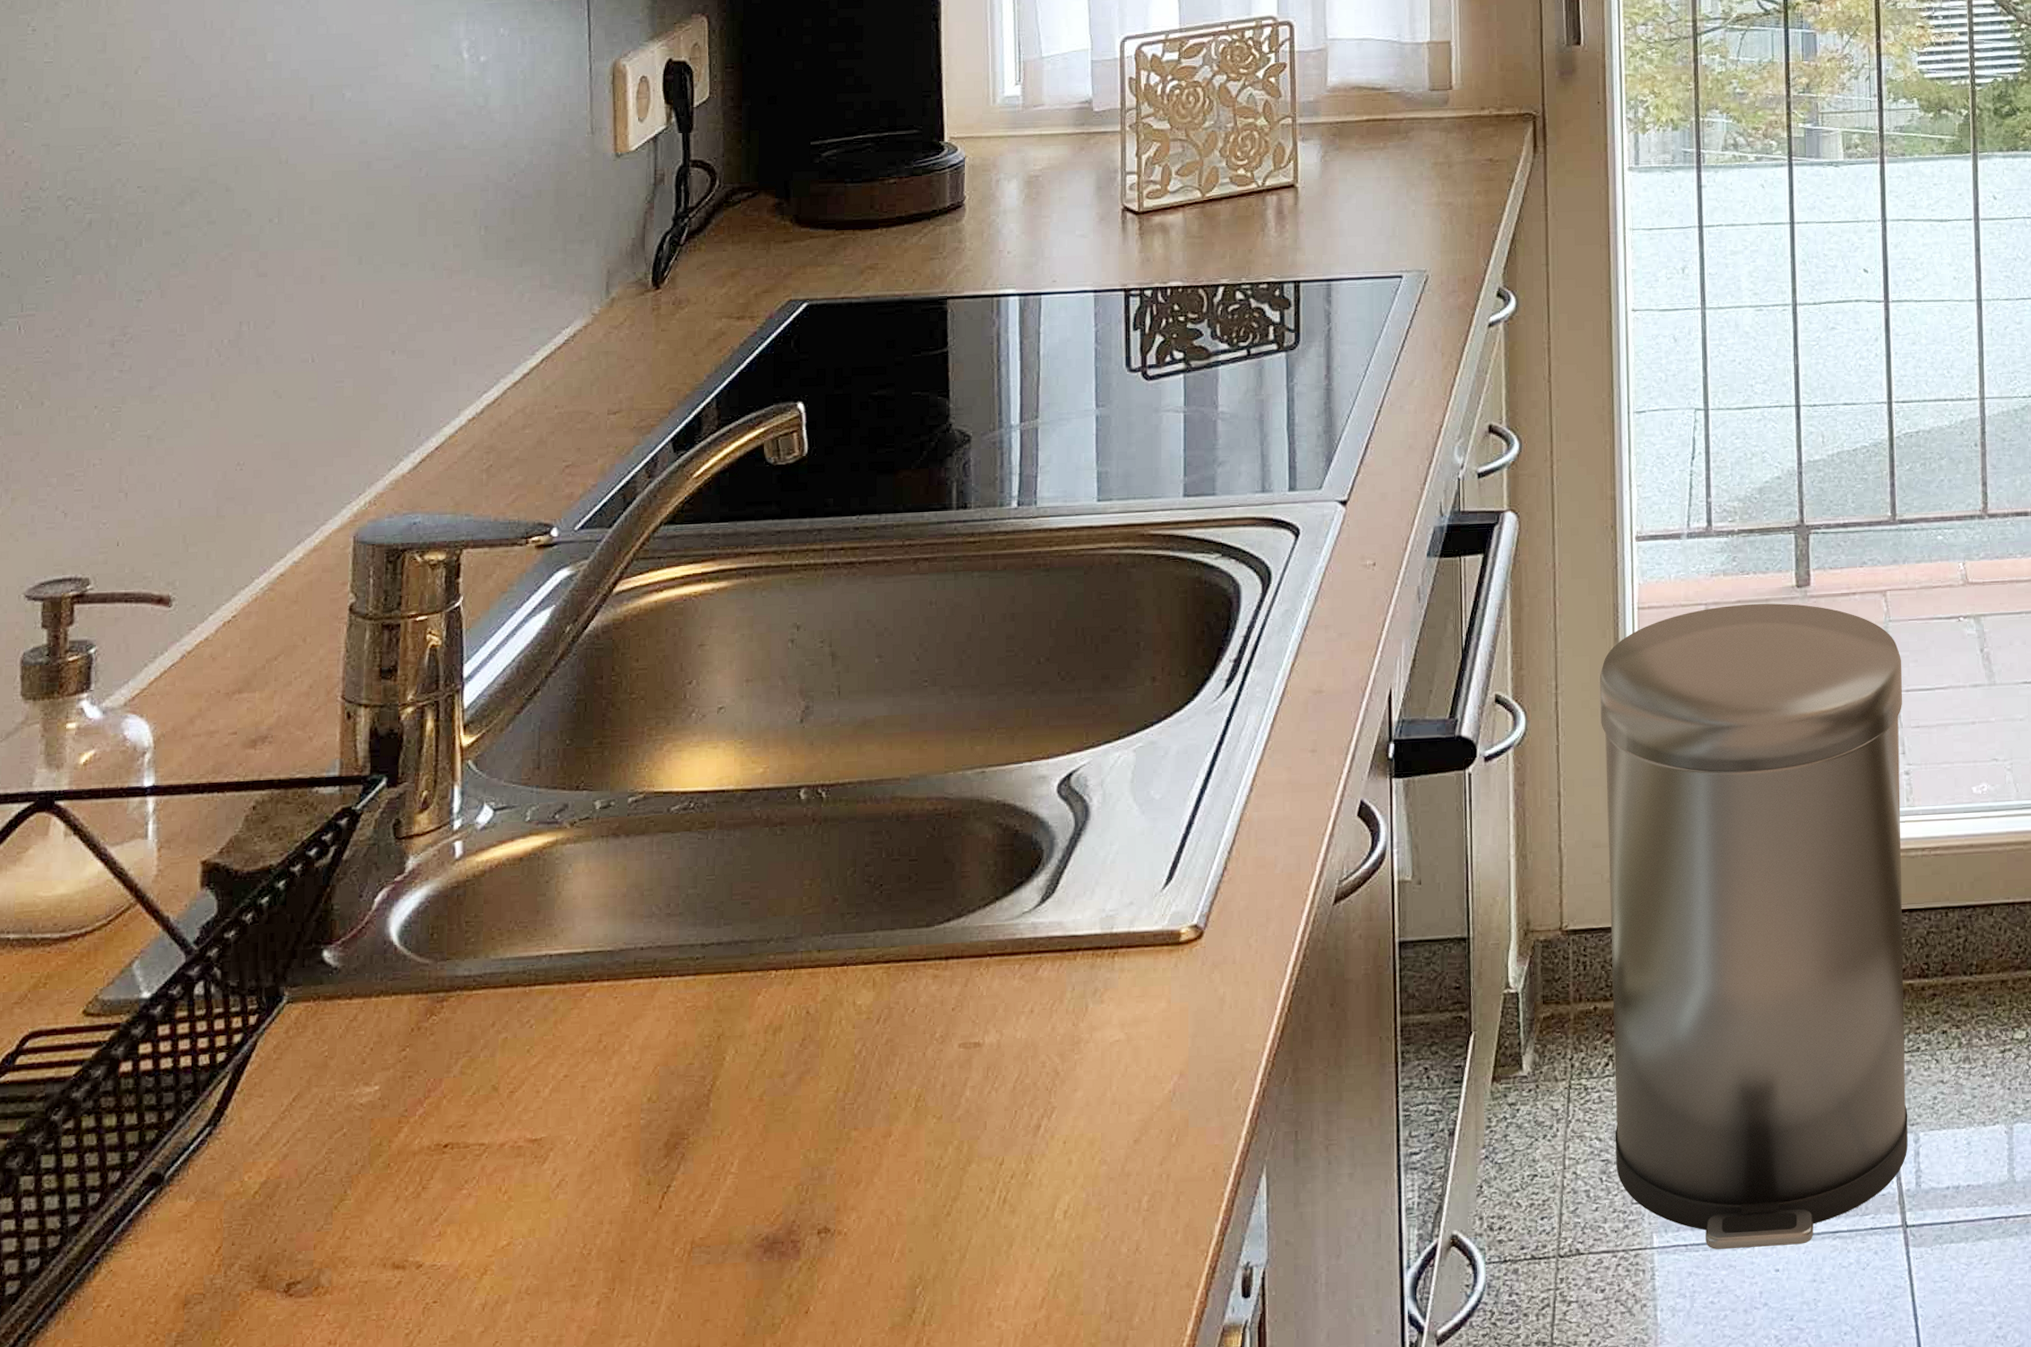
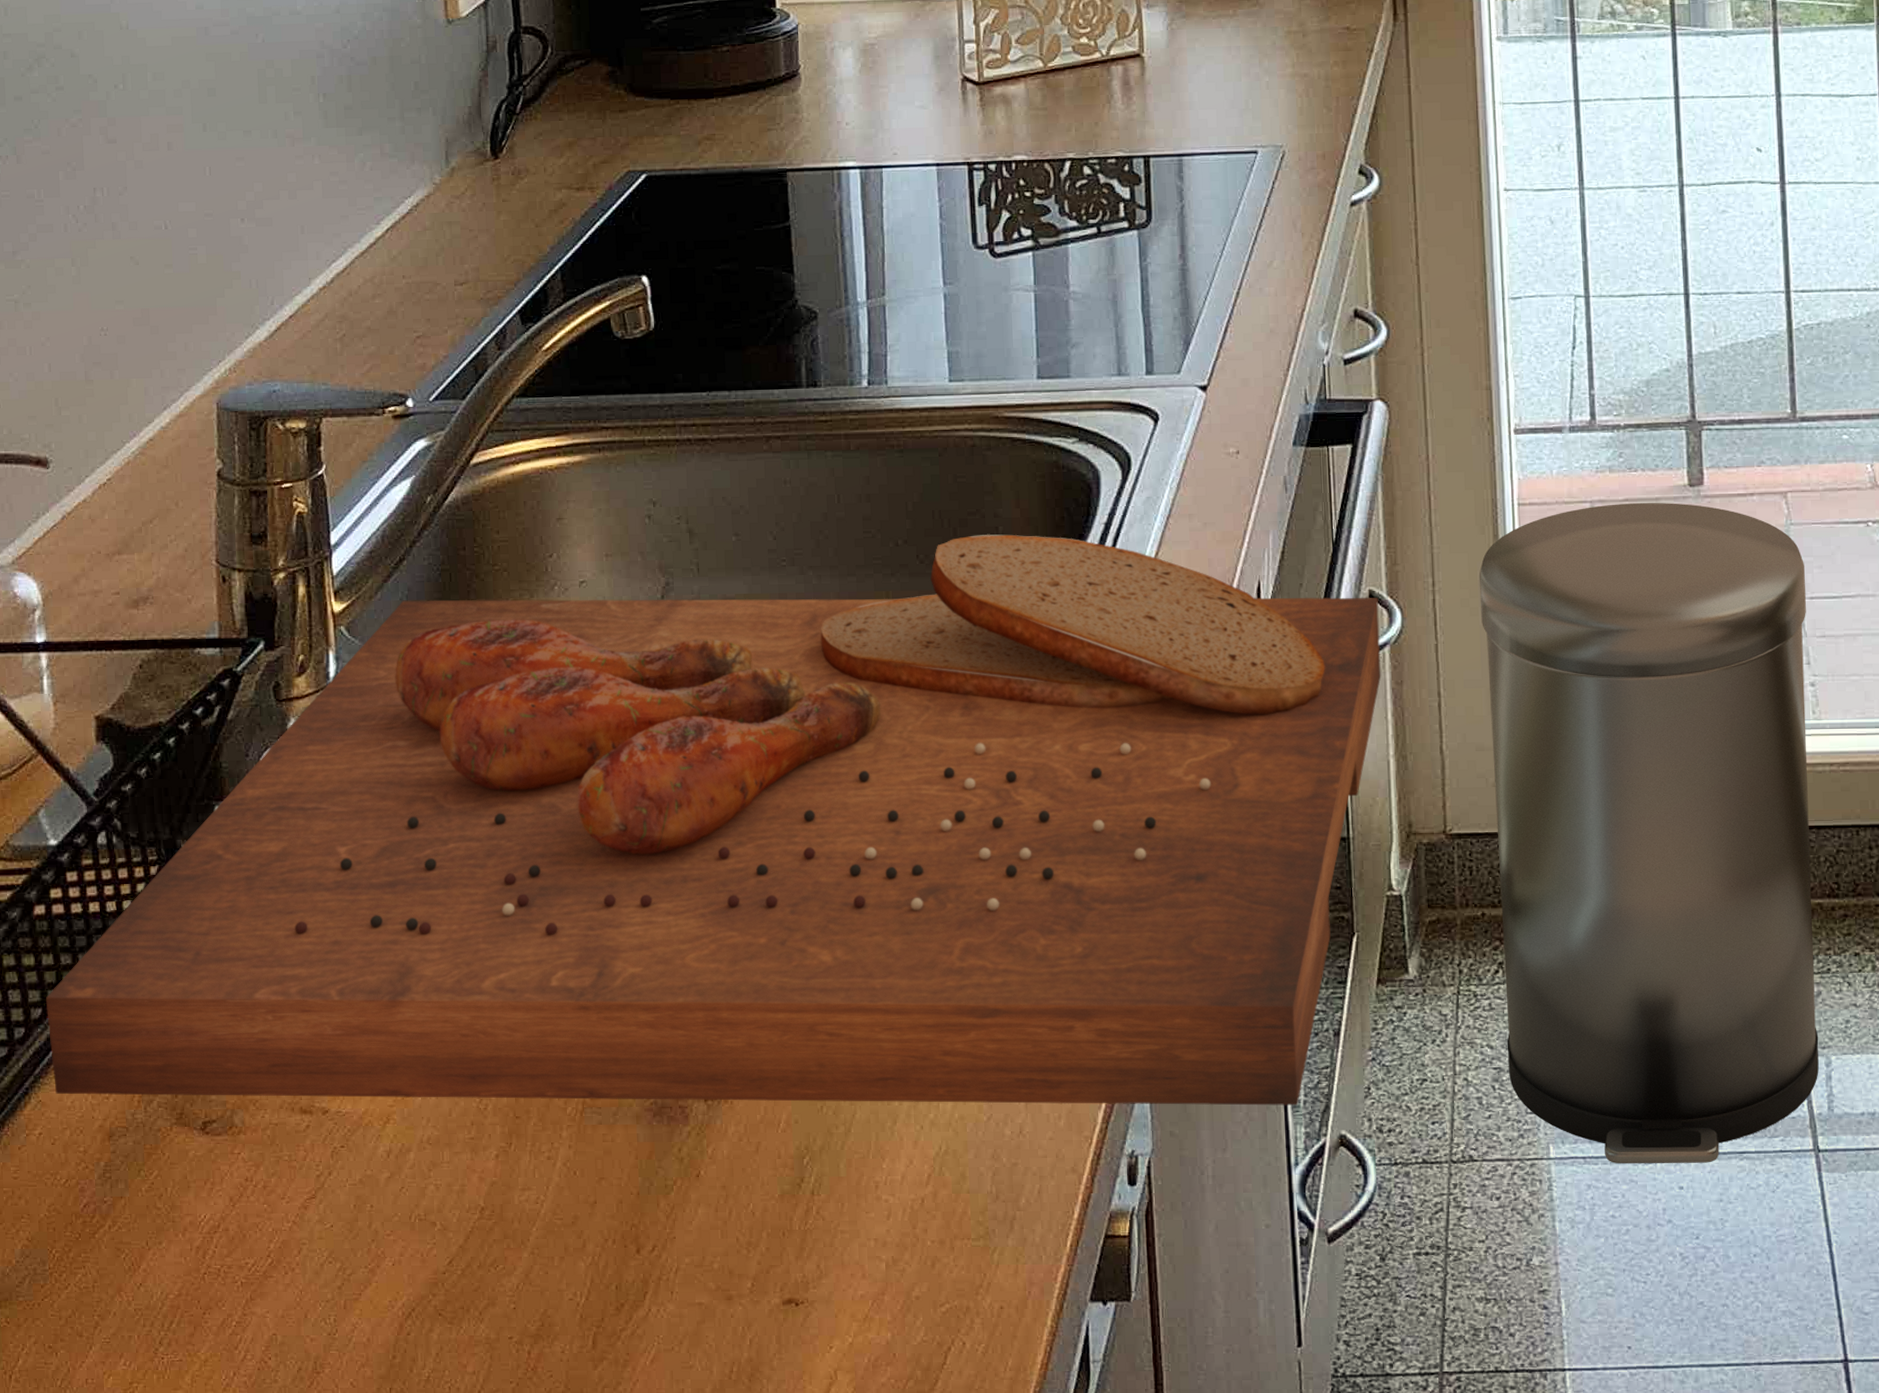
cutting board: none [125,649,1505,1262] -> present [45,534,1381,1106]

